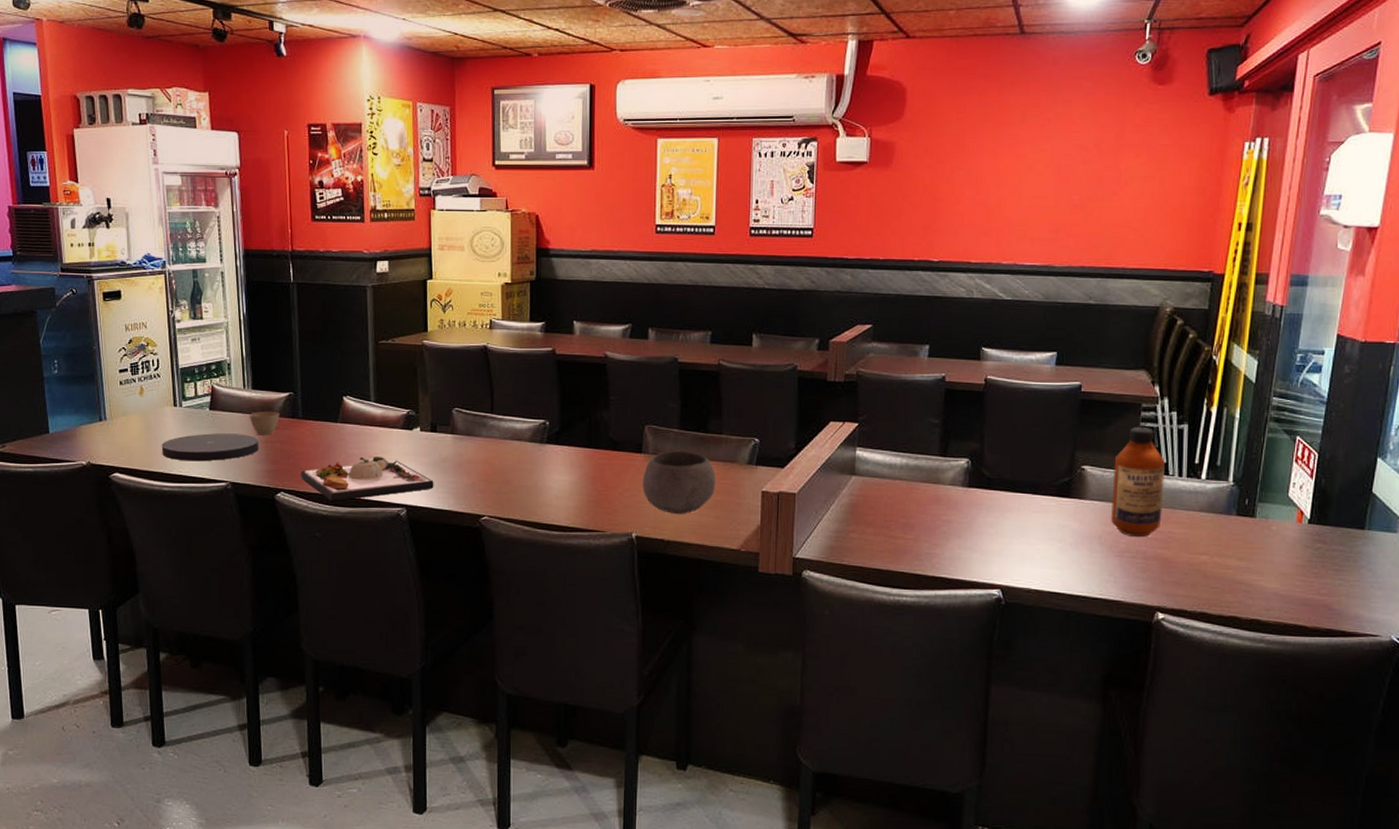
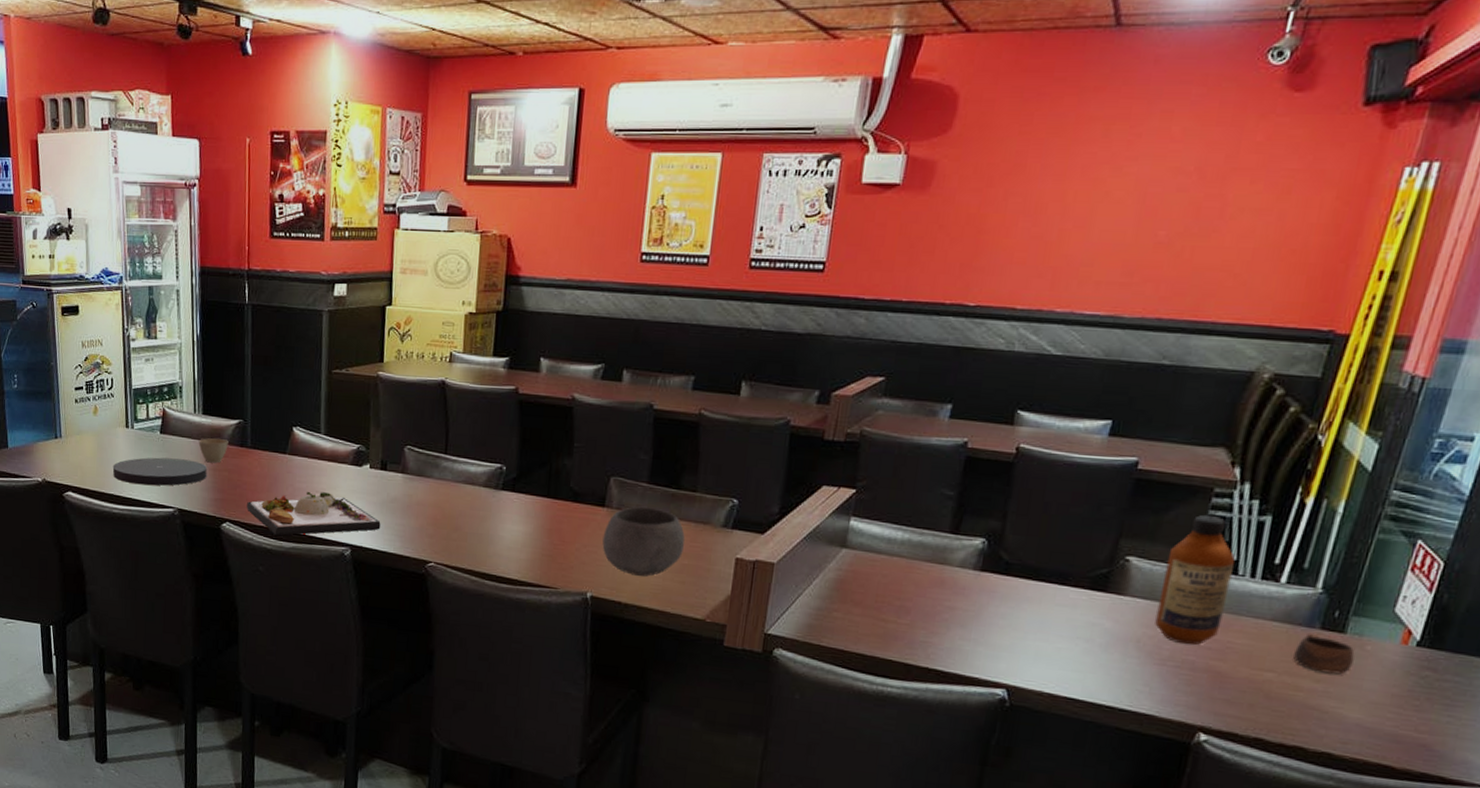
cup: none [1220,519,1264,552] -> present [1293,633,1355,675]

